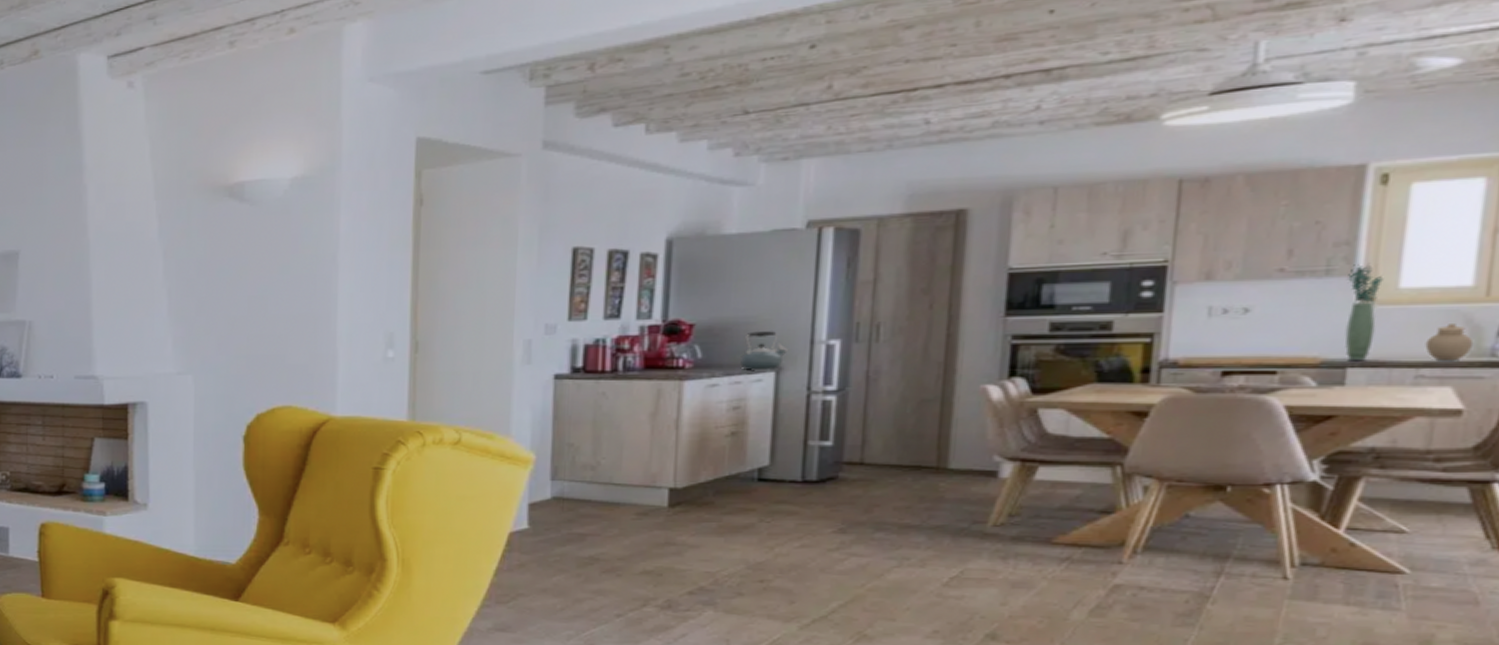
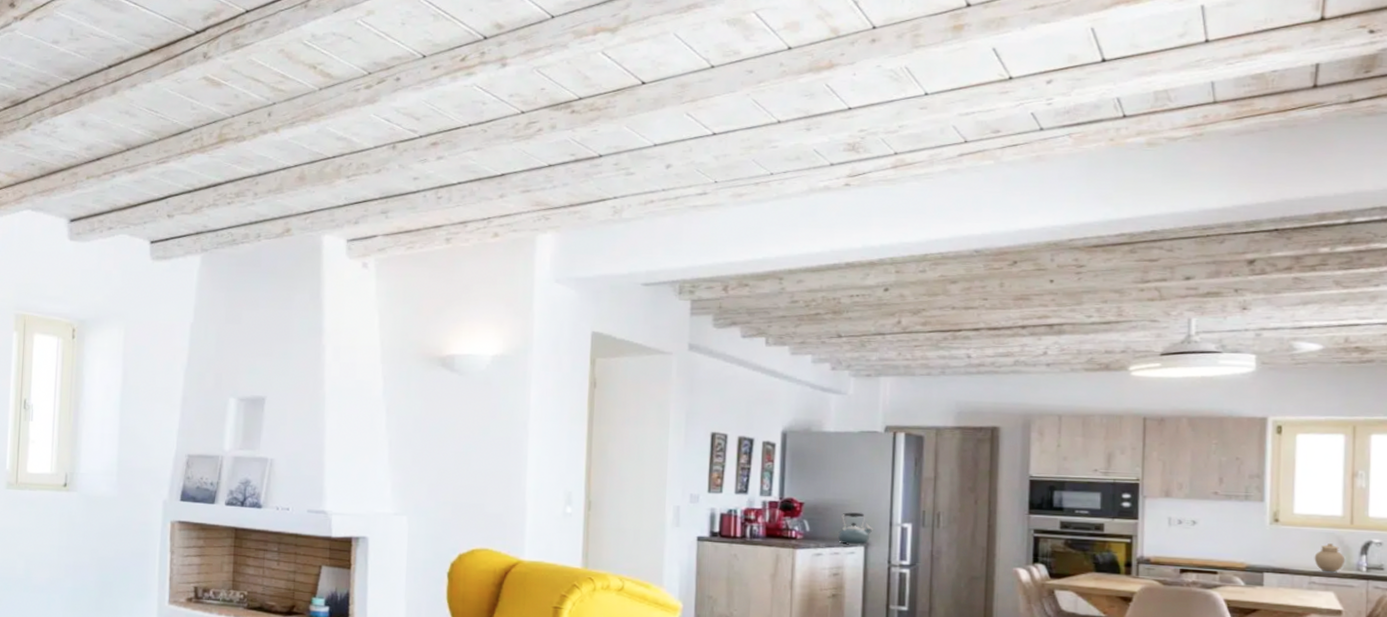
vase: present [1344,262,1384,360] -> none [1260,492,1283,567]

